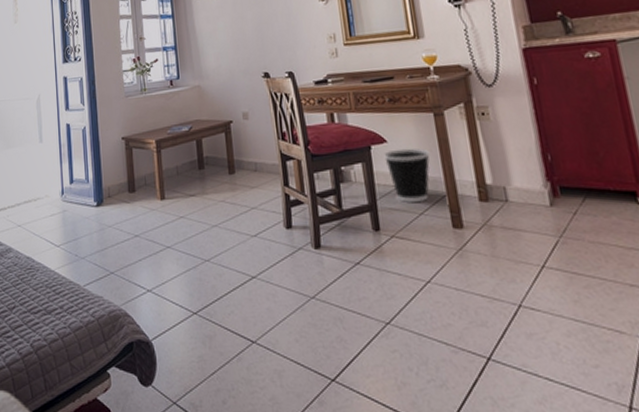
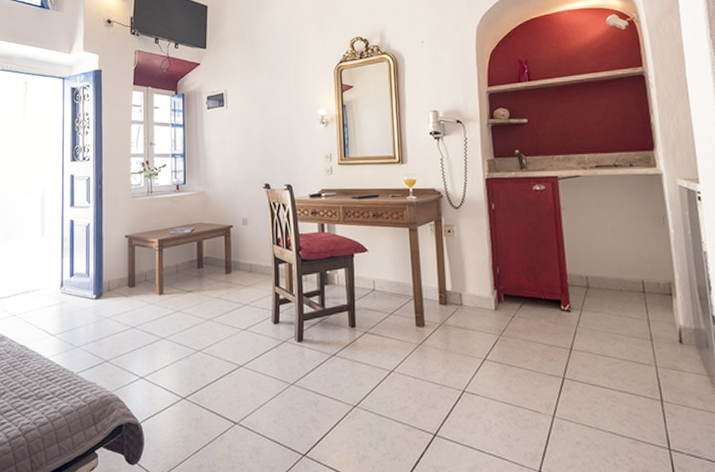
wastebasket: present [384,148,430,202] -> none [364,257,403,304]

